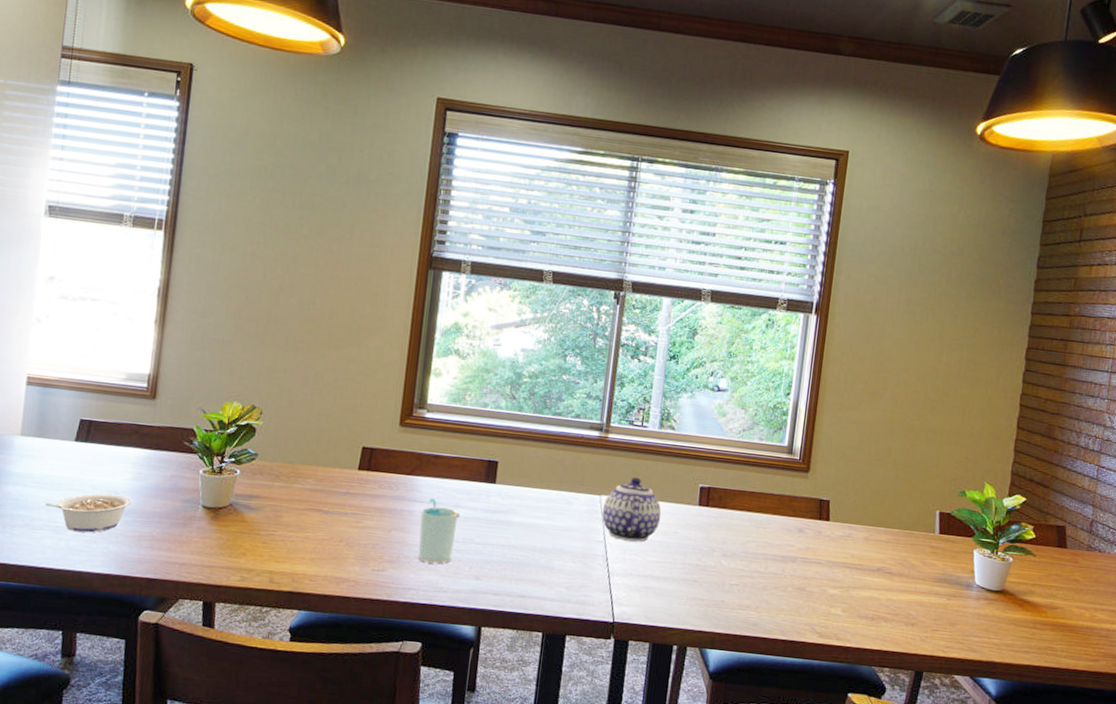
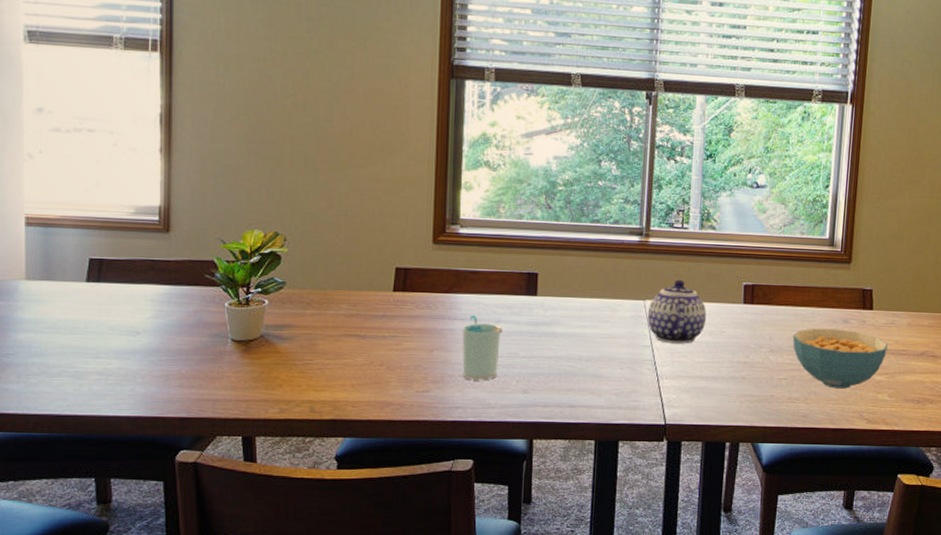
legume: present [42,493,132,533] -> none [58,334,155,376]
cereal bowl: none [746,535,844,600] -> present [792,328,889,389]

